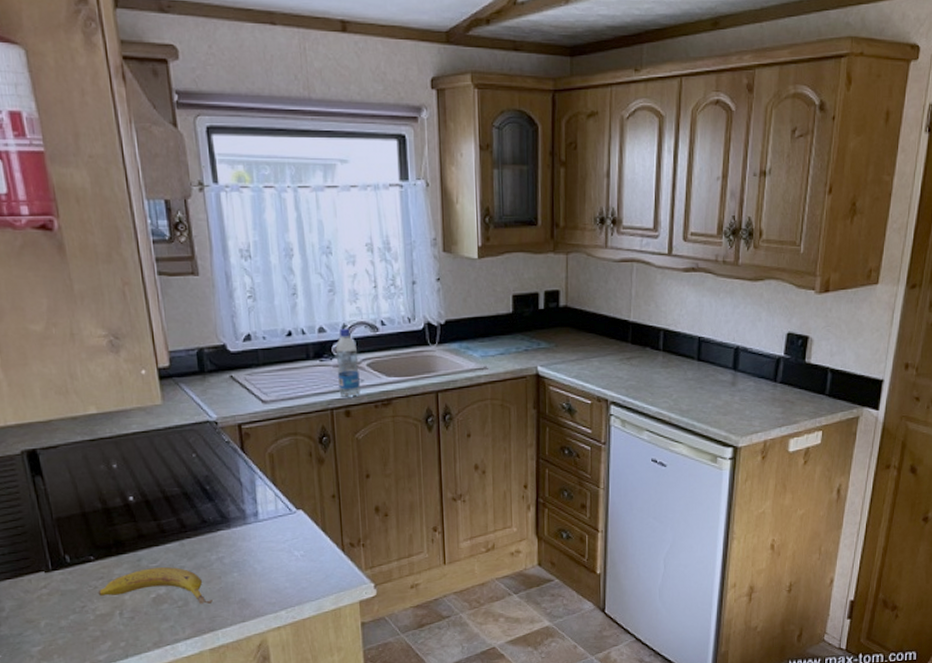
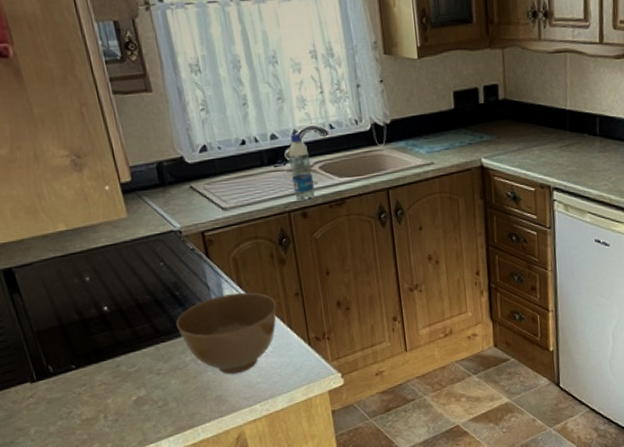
fruit: present [97,567,213,604] -> none [81,370,191,403]
bowl: none [203,490,311,577] -> present [176,292,277,375]

